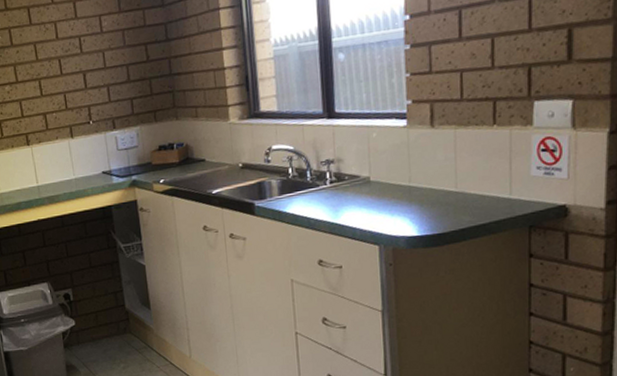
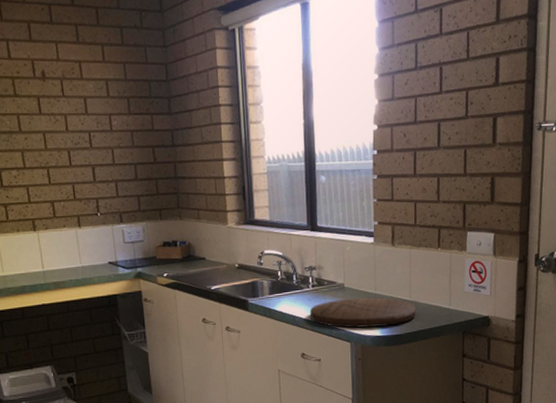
cutting board: none [327,190,464,229] -> present [309,298,416,328]

